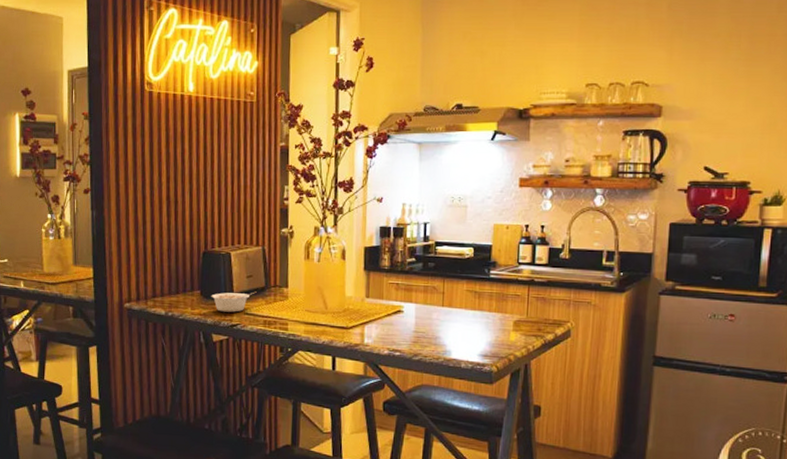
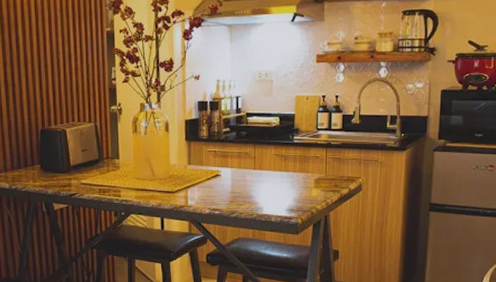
legume: present [211,291,257,313] -> none [50,164,91,183]

